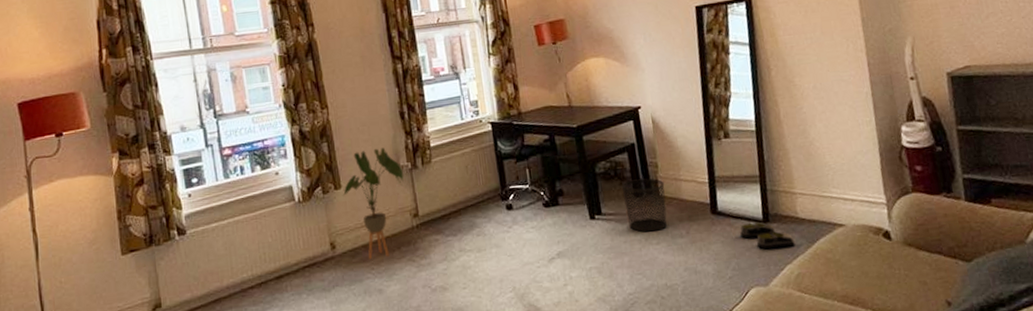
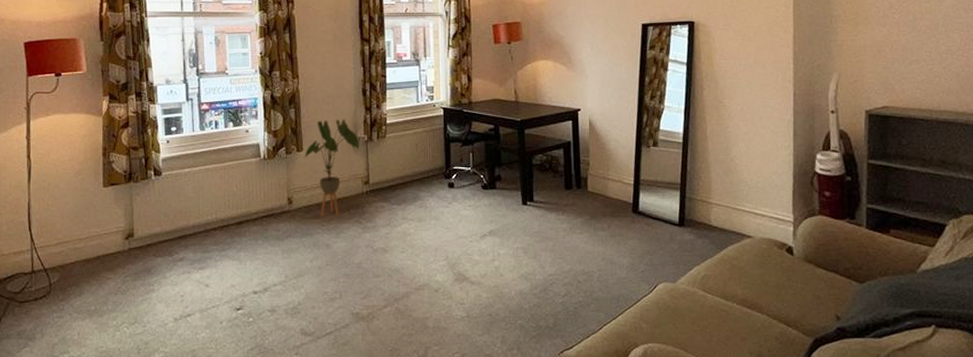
waste bin: present [621,178,667,233] -> none [554,174,594,222]
slippers: present [740,221,795,250] -> none [656,224,705,250]

